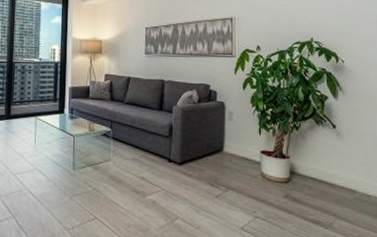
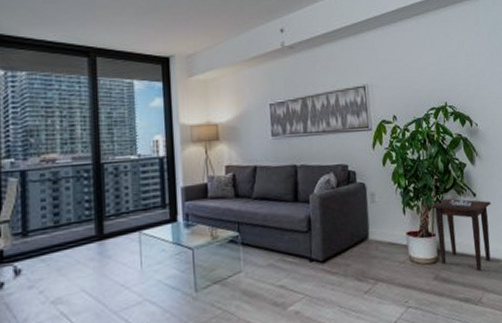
side table: none [286,126,353,198] -> present [430,198,492,272]

